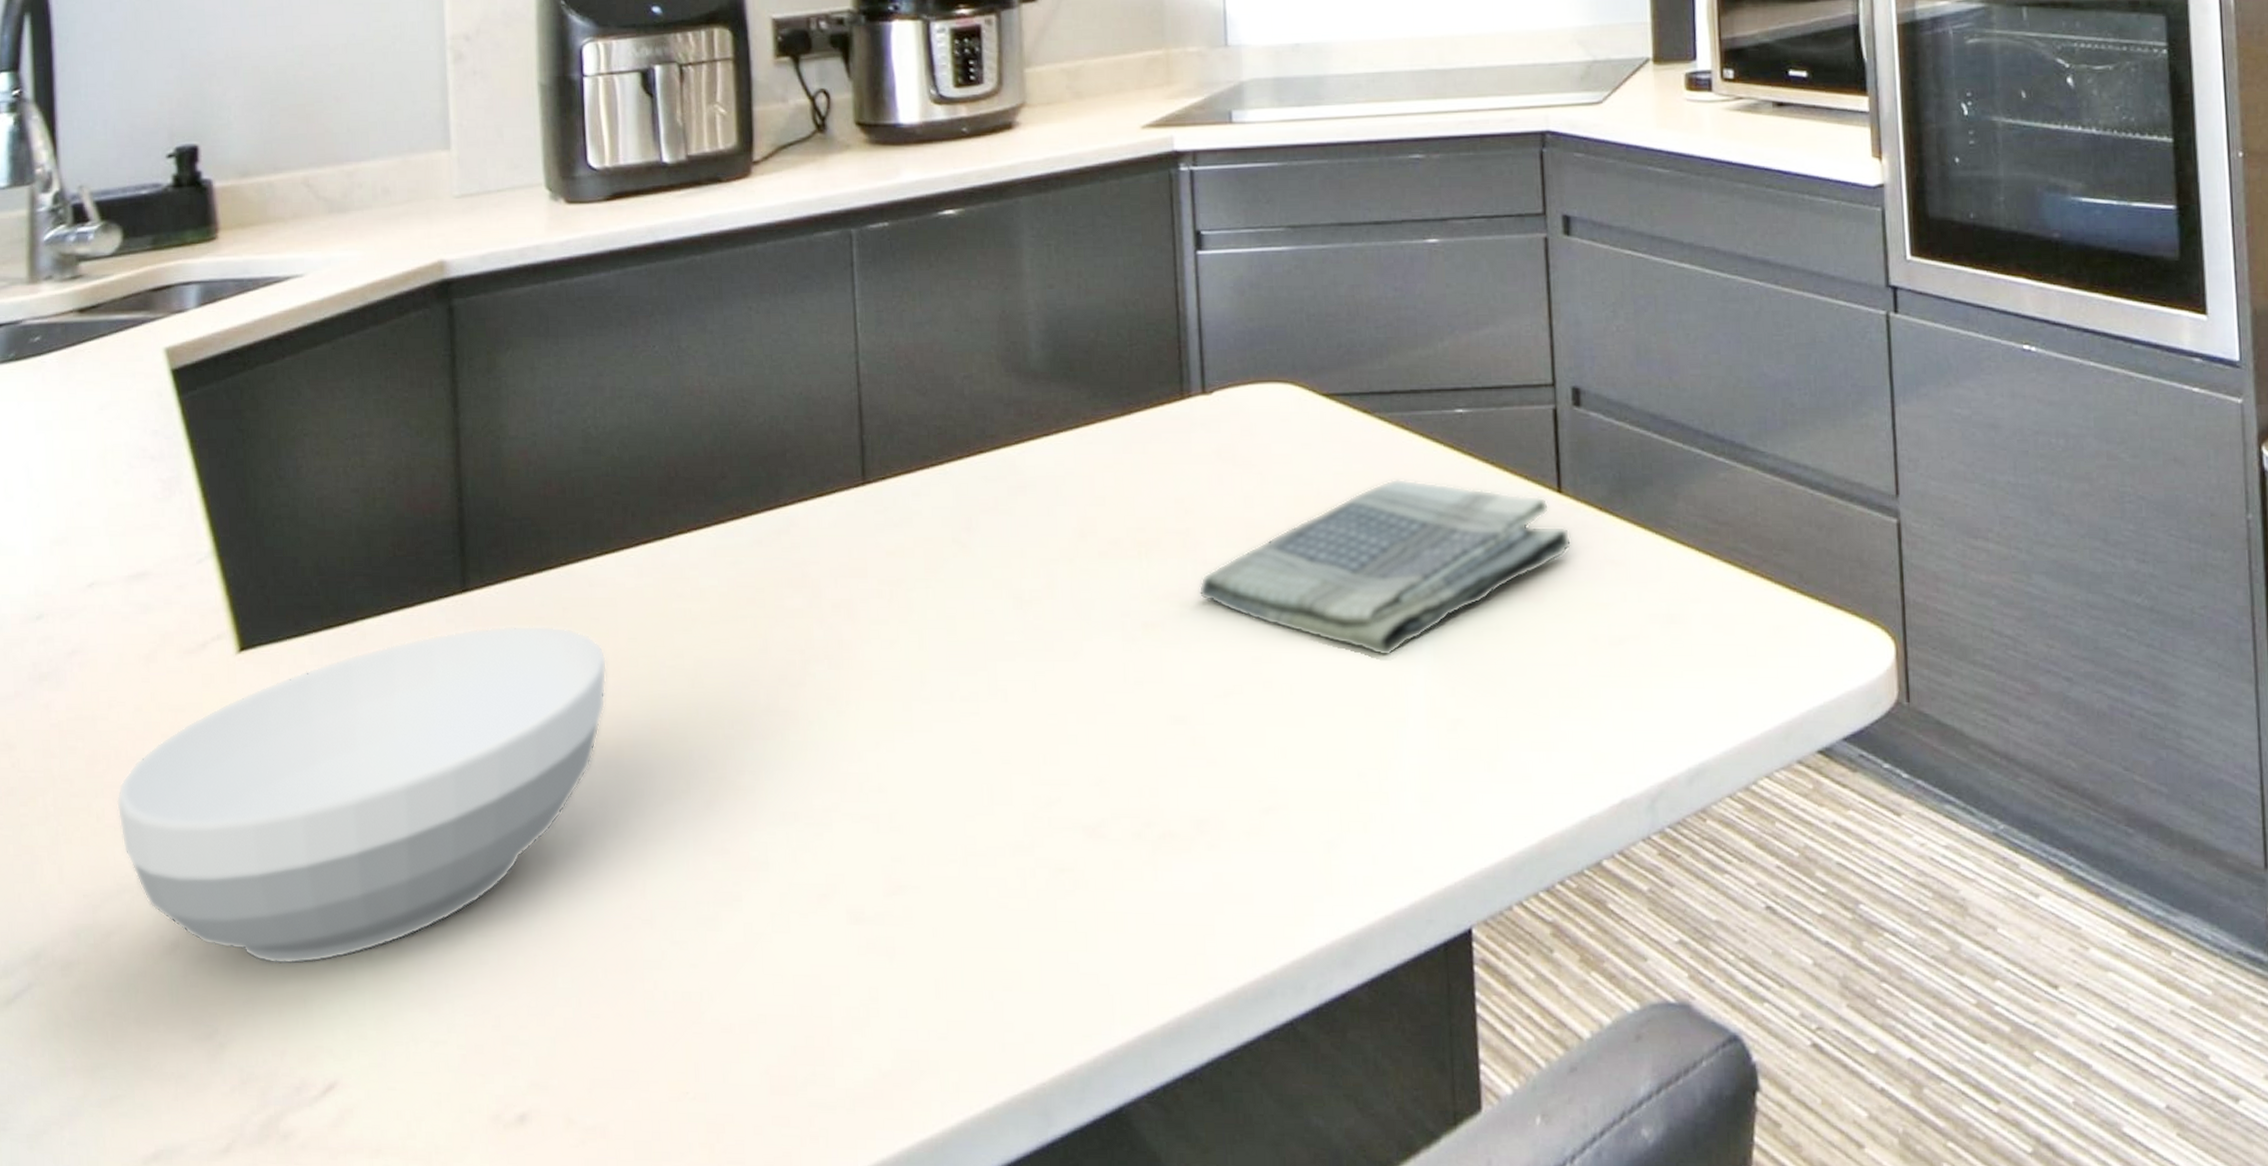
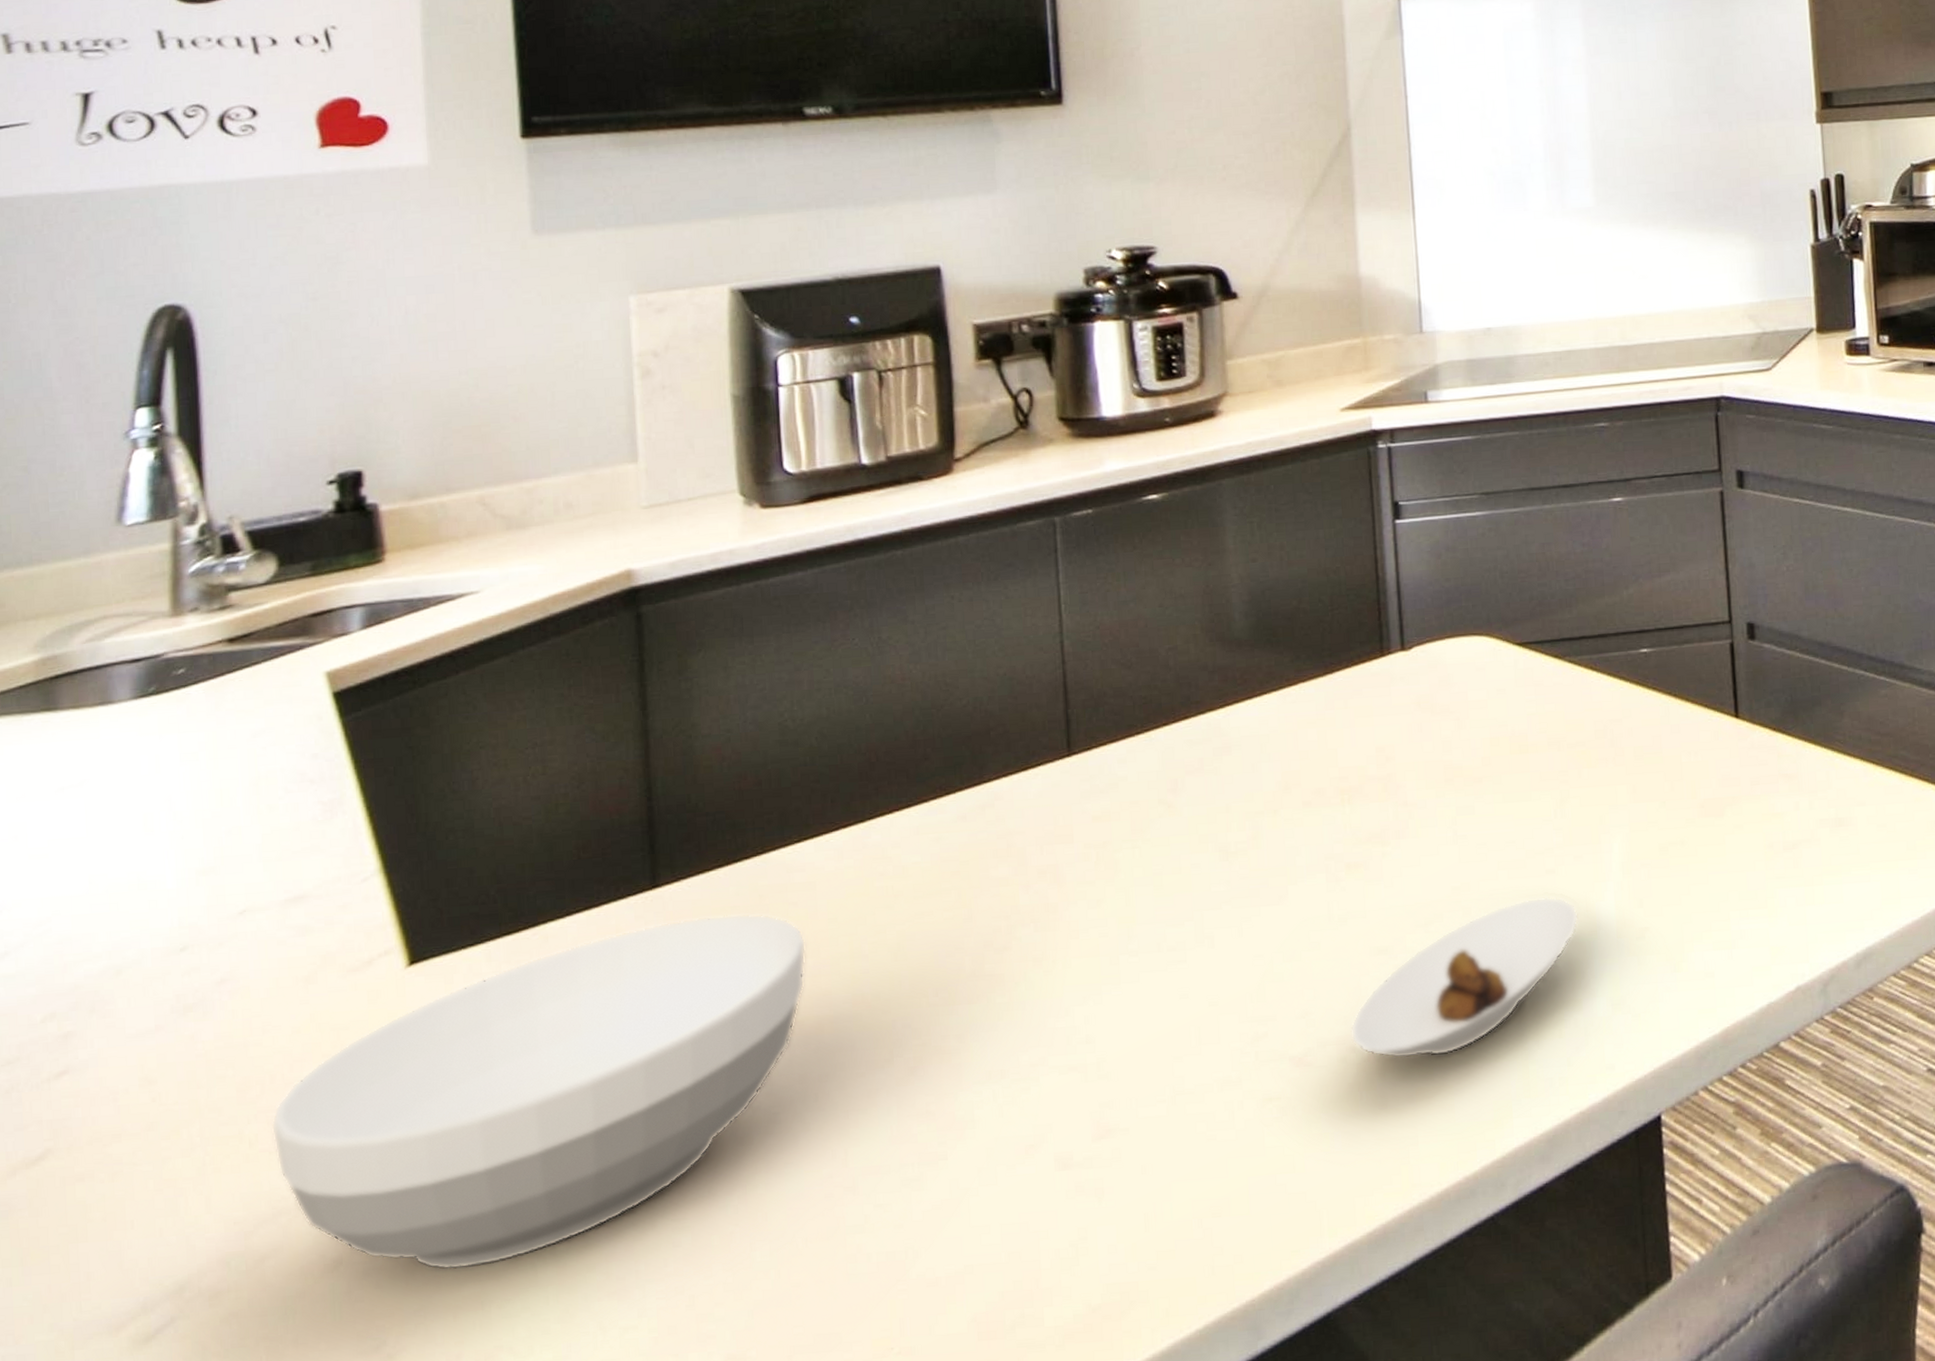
saucer: none [1145,676,1386,840] -> present [1350,896,1579,1059]
dish towel: present [1198,478,1572,657] -> none [1399,714,1749,877]

